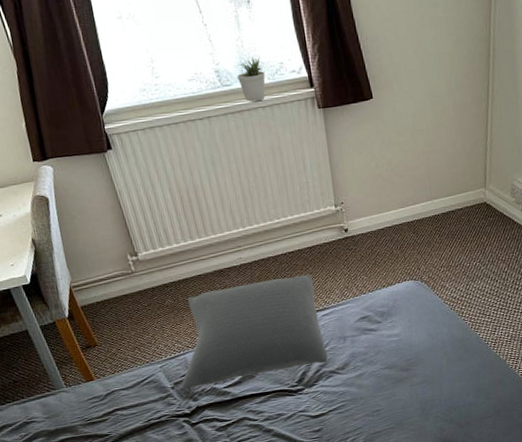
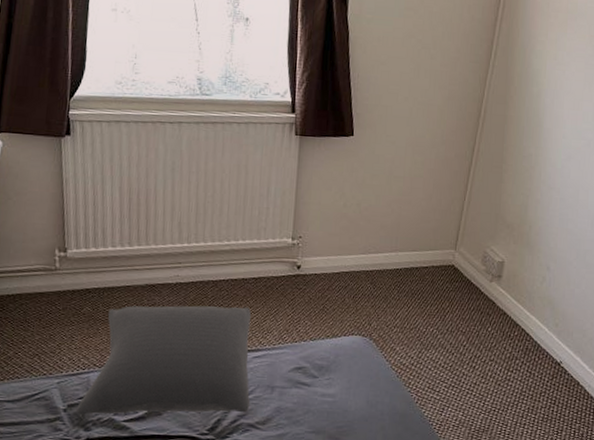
potted plant: present [236,56,266,103] -> none [218,72,248,117]

